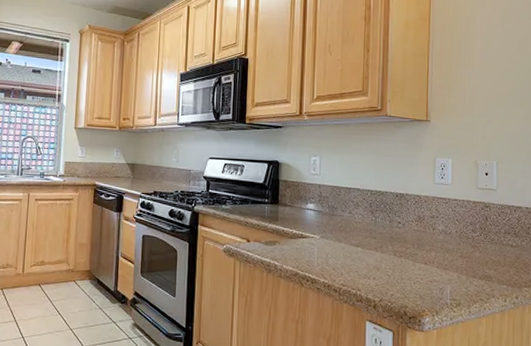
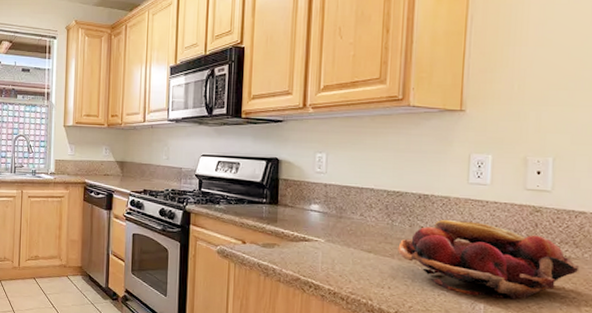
fruit basket: none [381,216,519,284] -> present [398,220,580,300]

